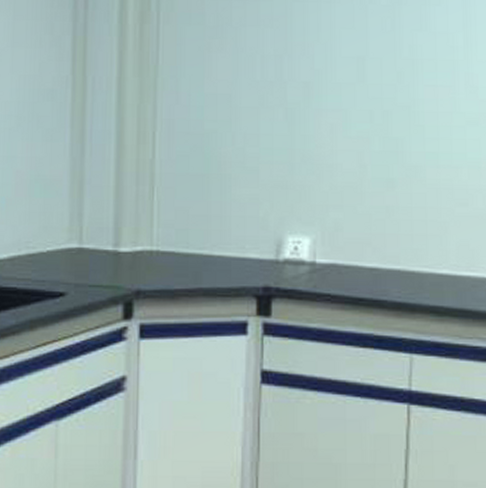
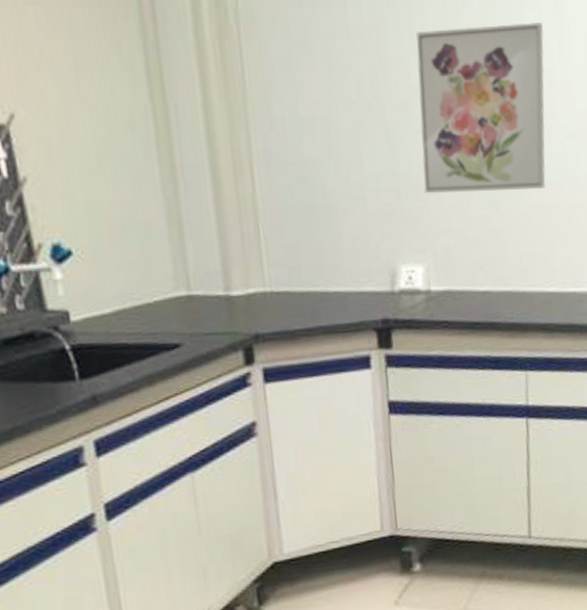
wall art: none [318,16,450,171] -> present [416,21,546,194]

